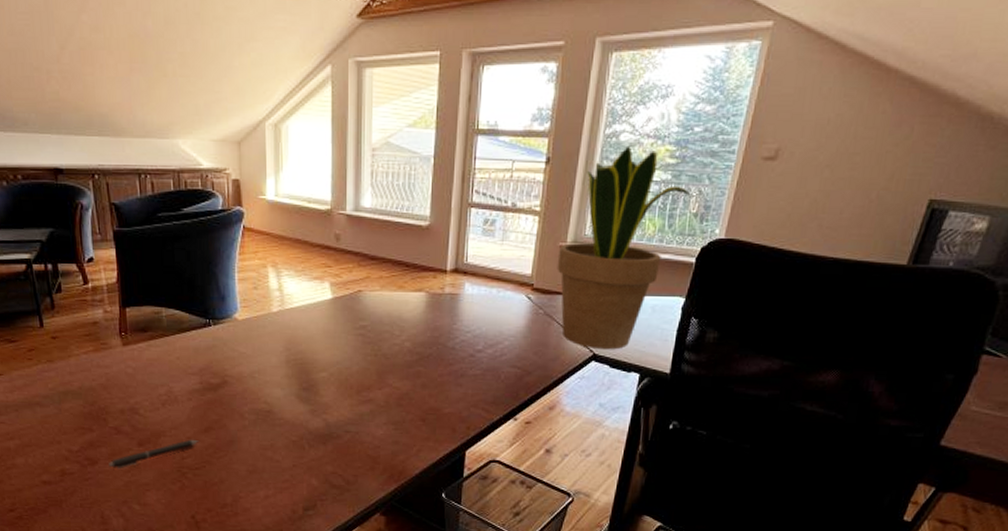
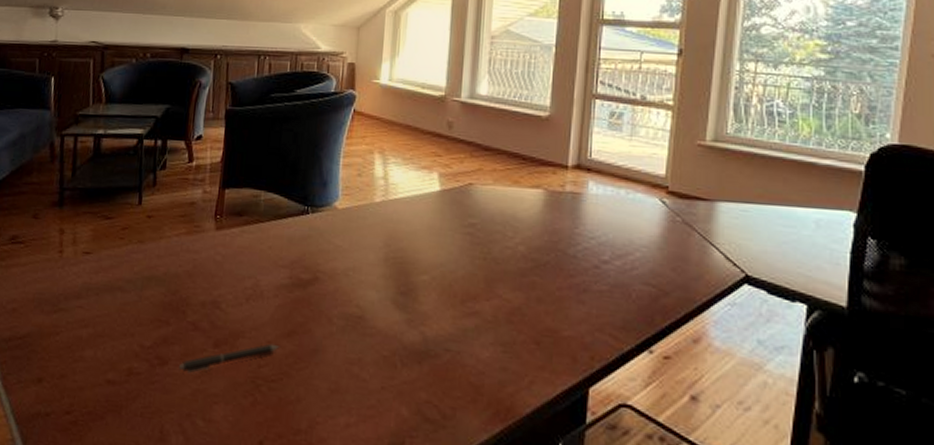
potted plant: present [557,145,691,350] -> none [695,39,851,272]

